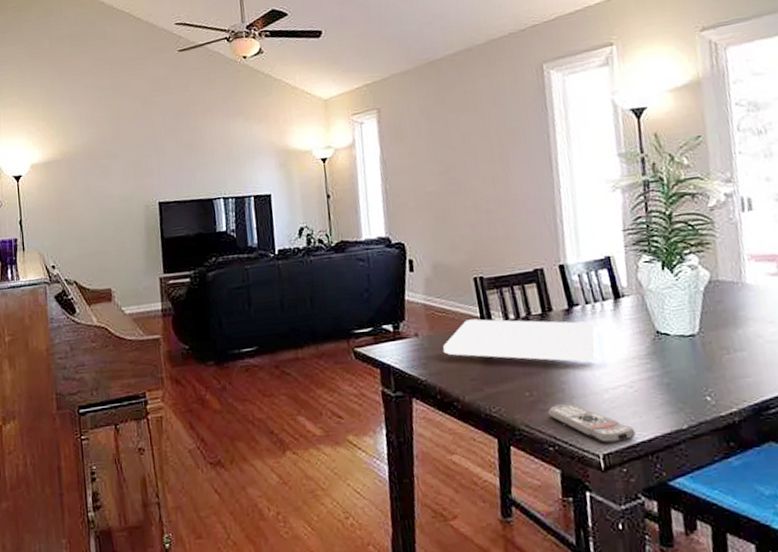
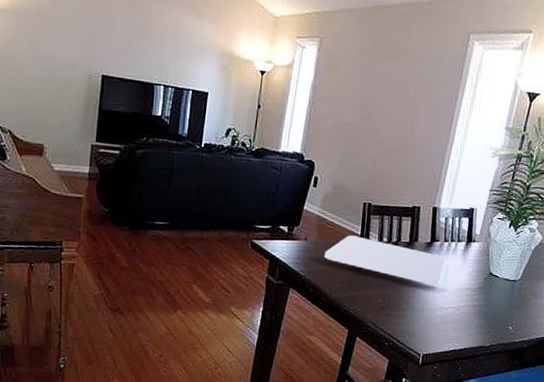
remote control: present [547,404,636,444] -> none [391,313,451,348]

